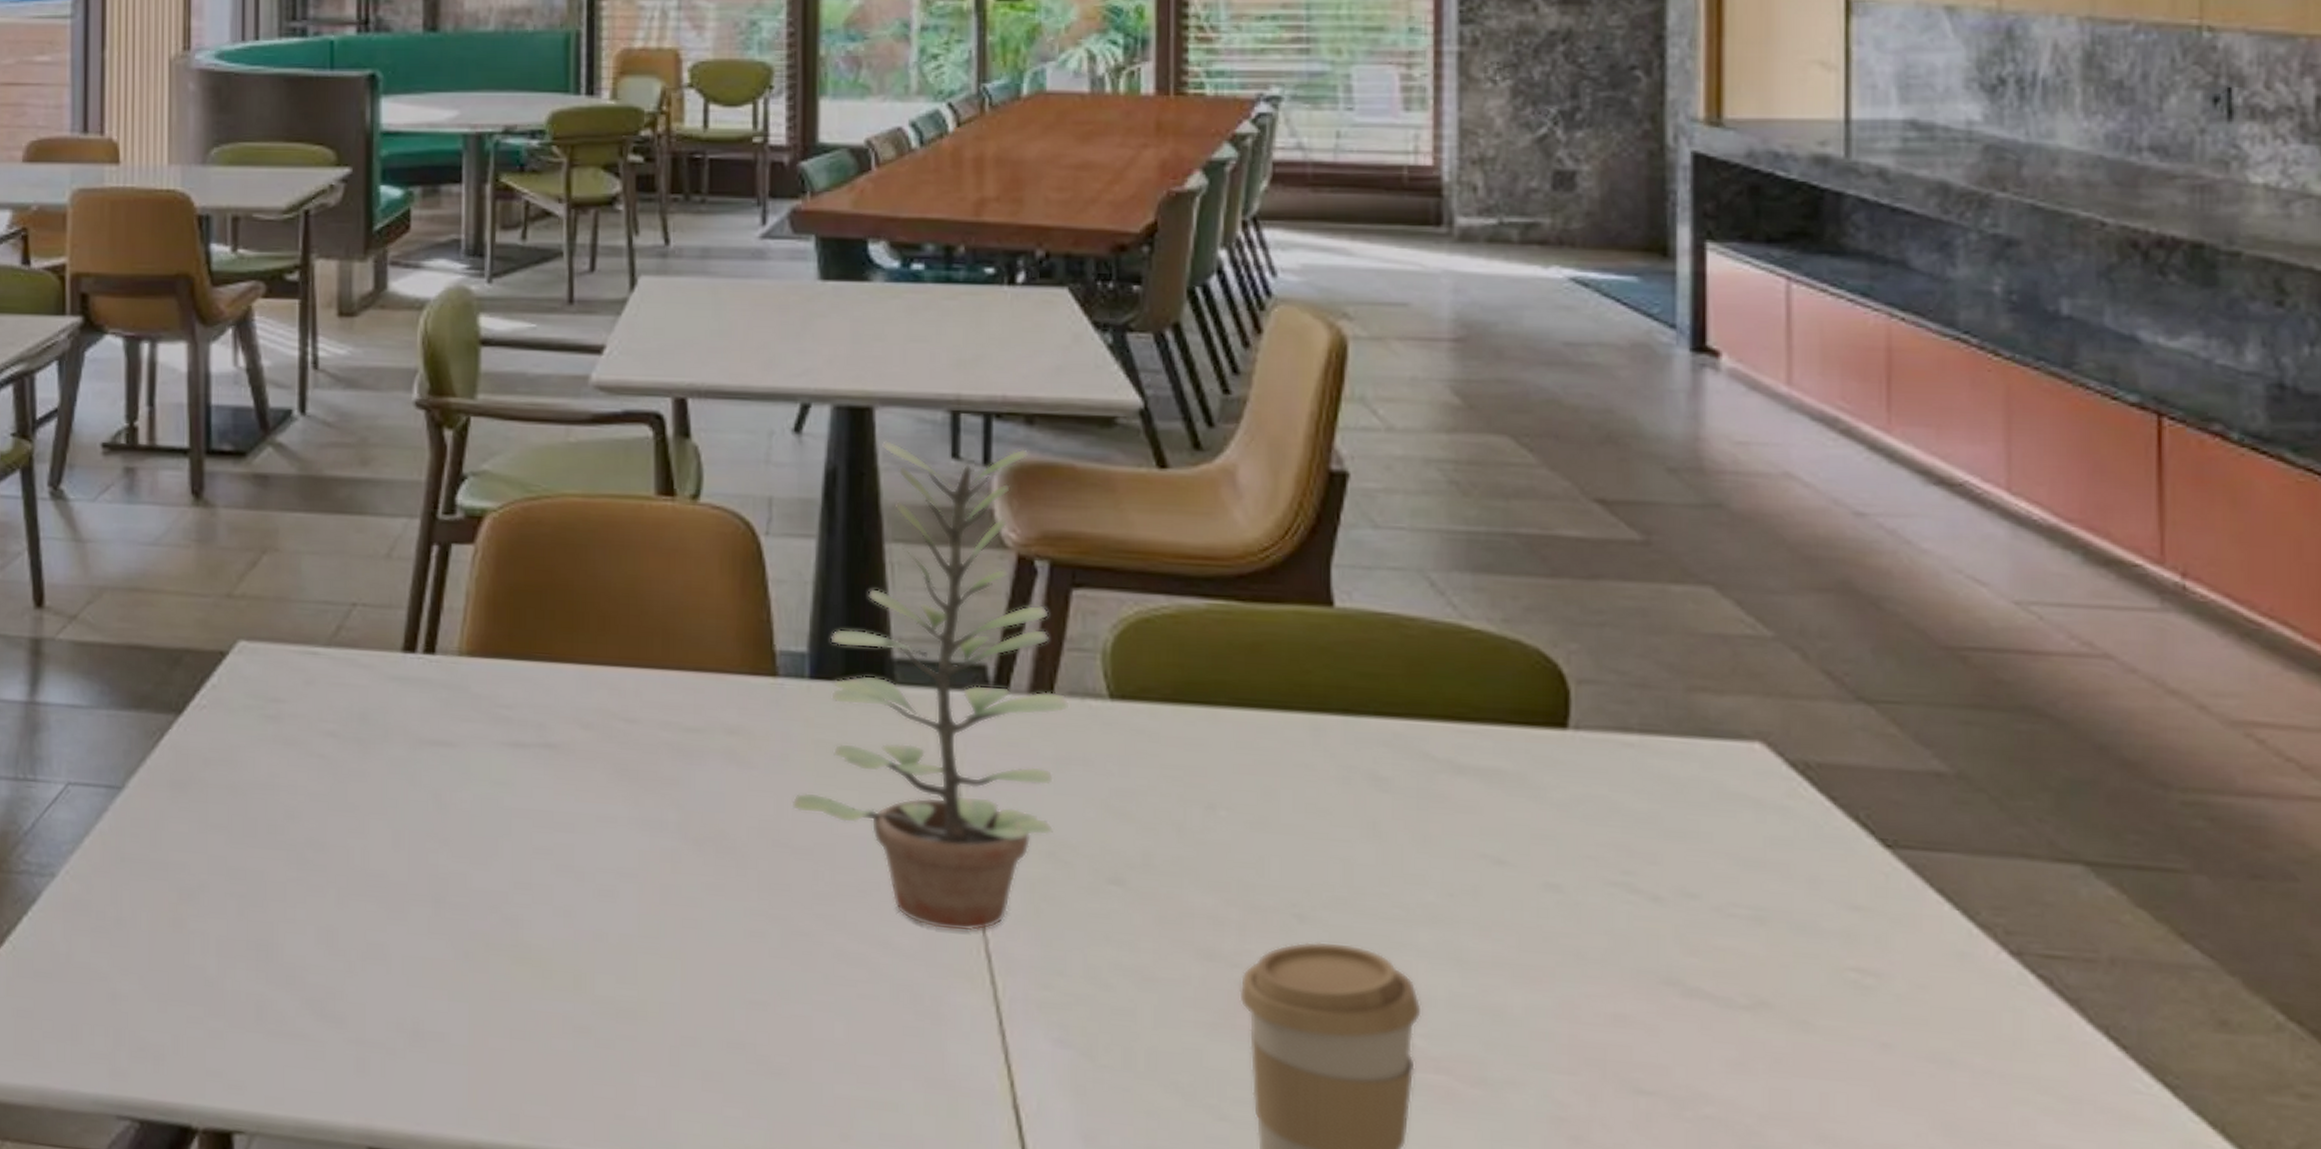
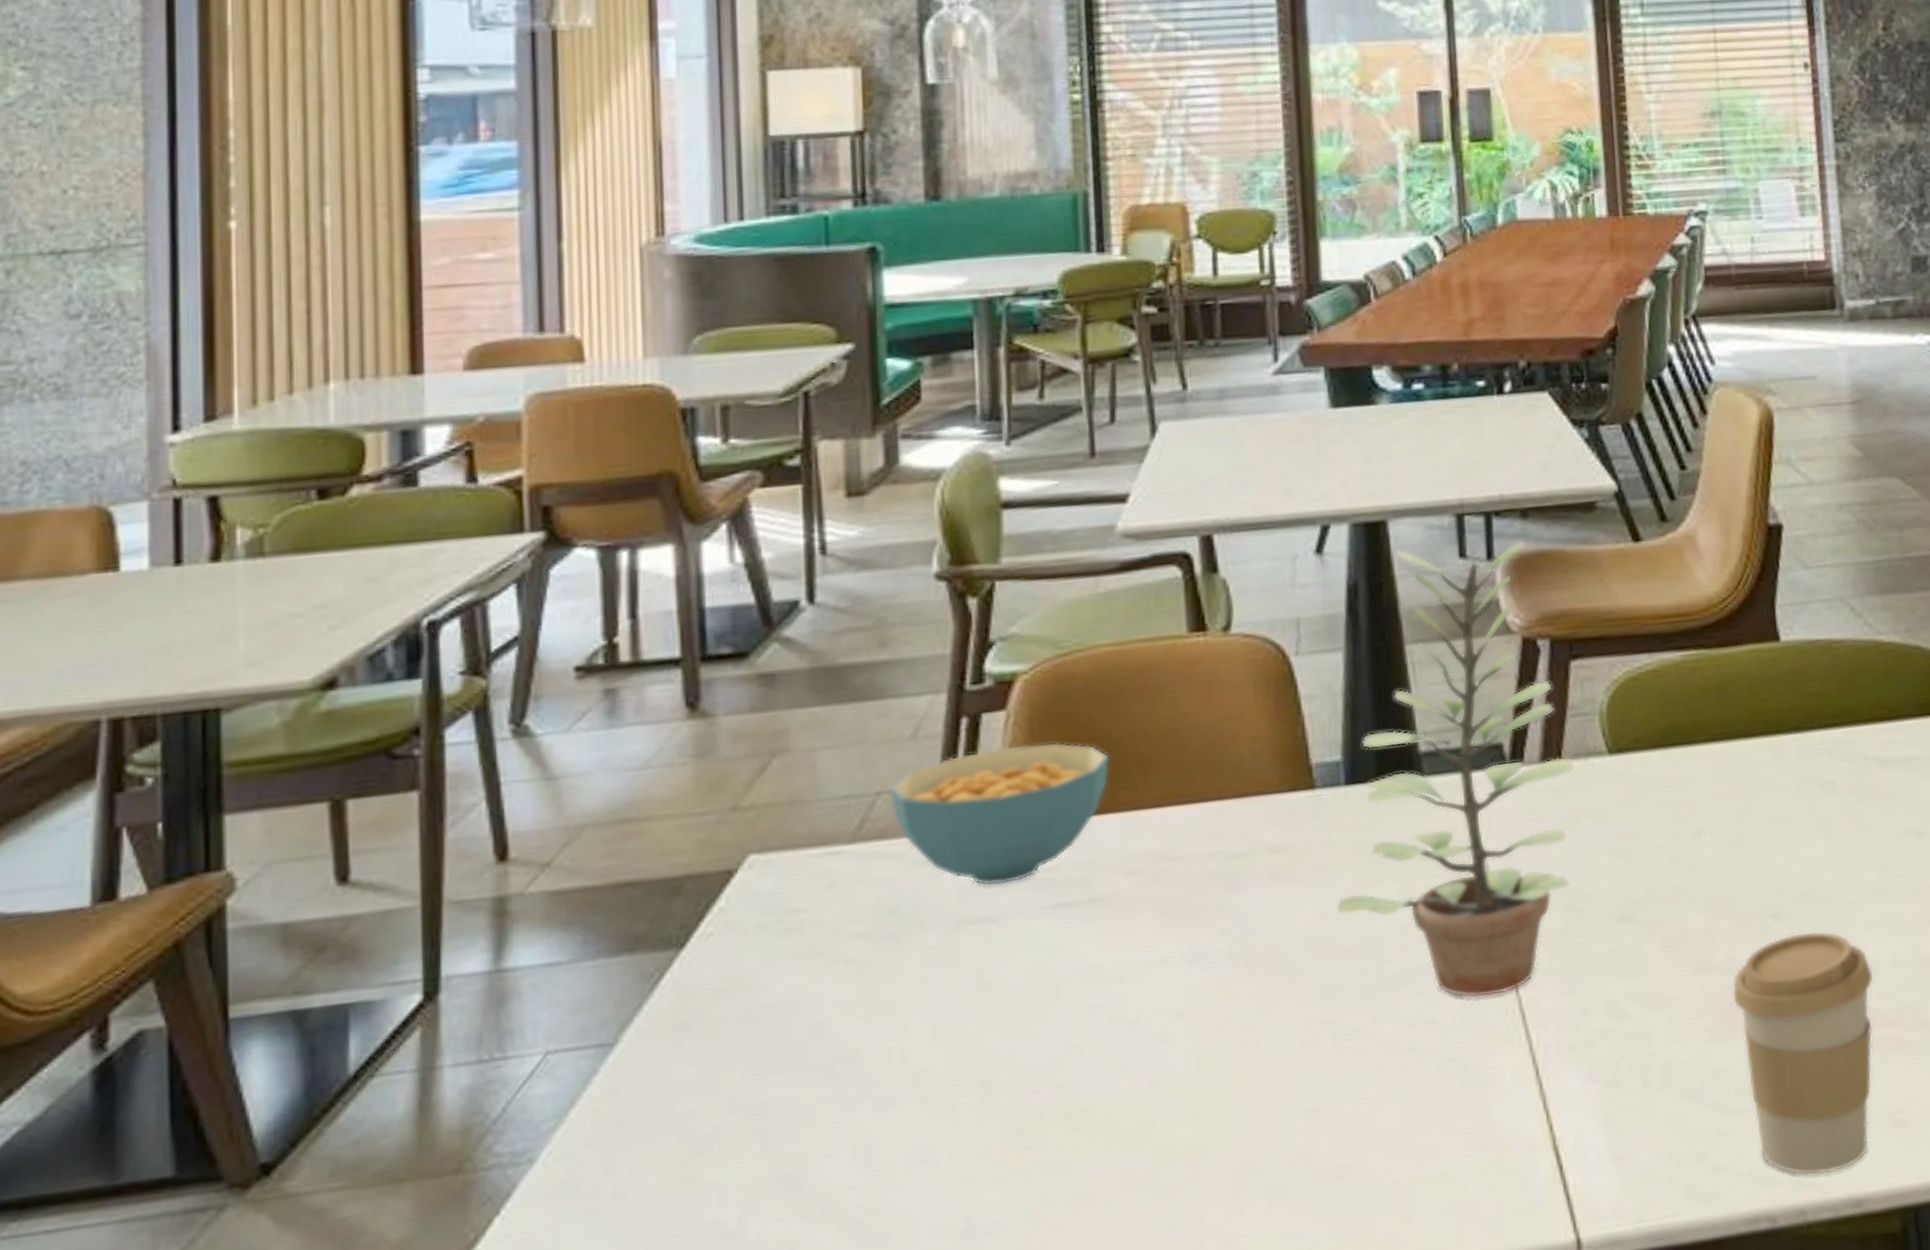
cereal bowl: none [363,579,571,714] -> present [888,742,1110,887]

